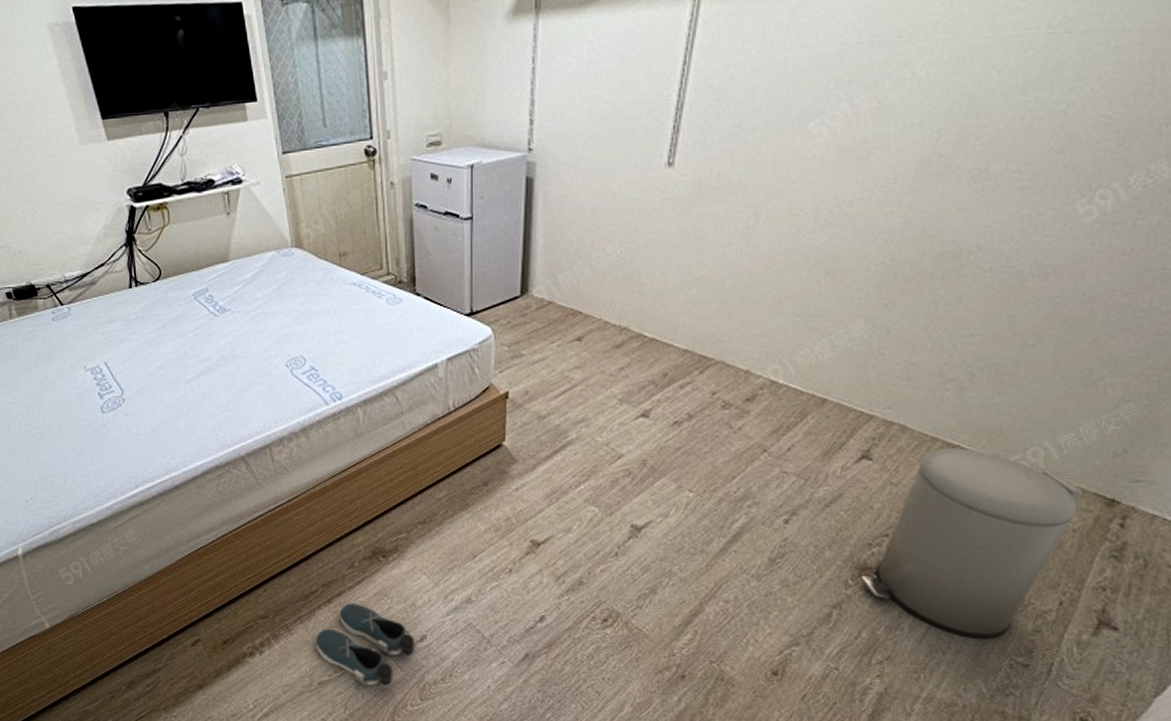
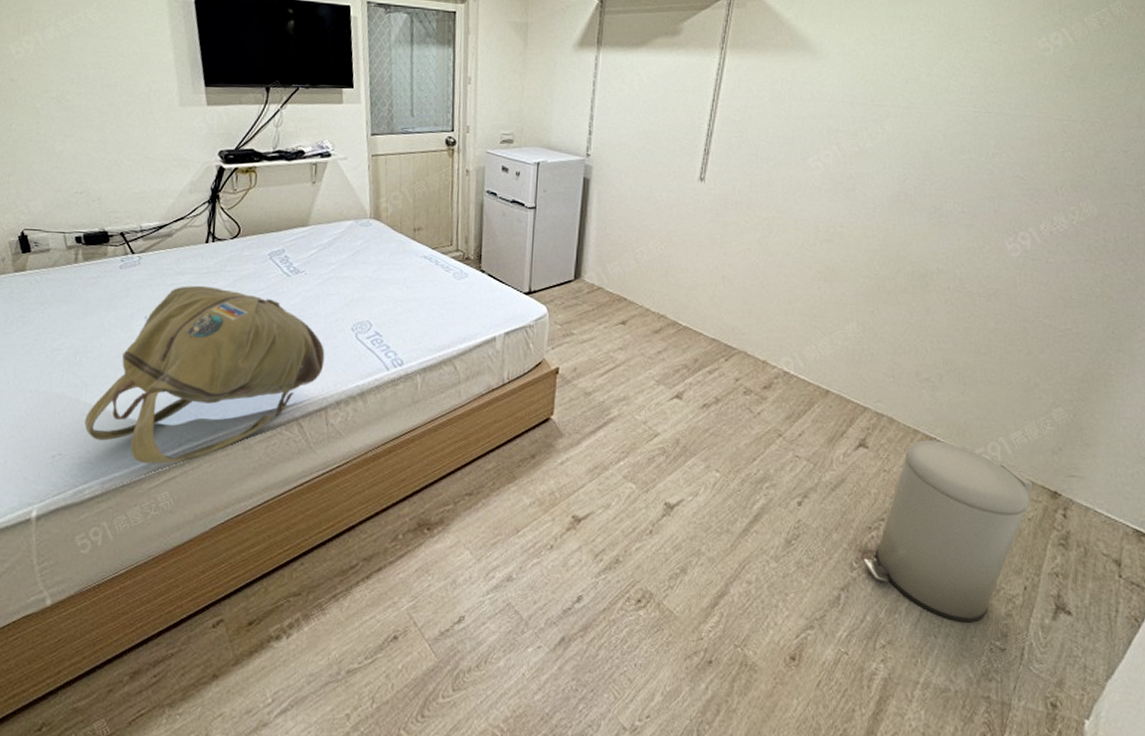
backpack: none [47,332,263,505] -> present [84,285,325,465]
shoe: present [315,602,415,687] -> none [348,578,453,676]

